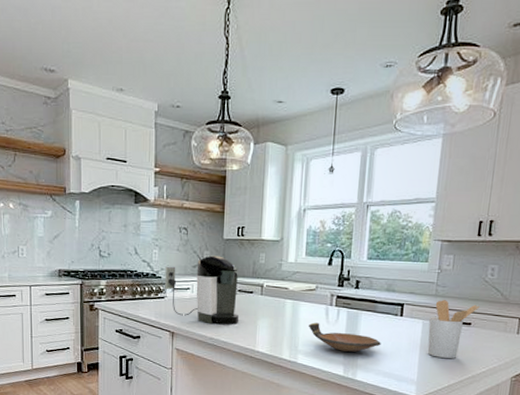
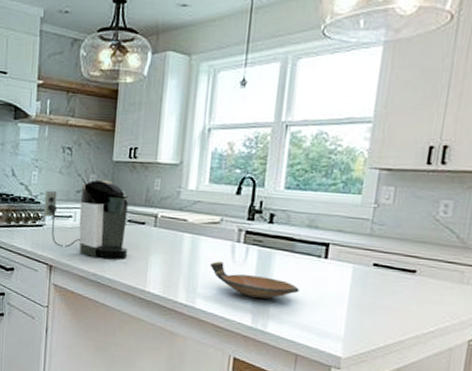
utensil holder: present [427,300,479,358] -> none [358,240,428,313]

